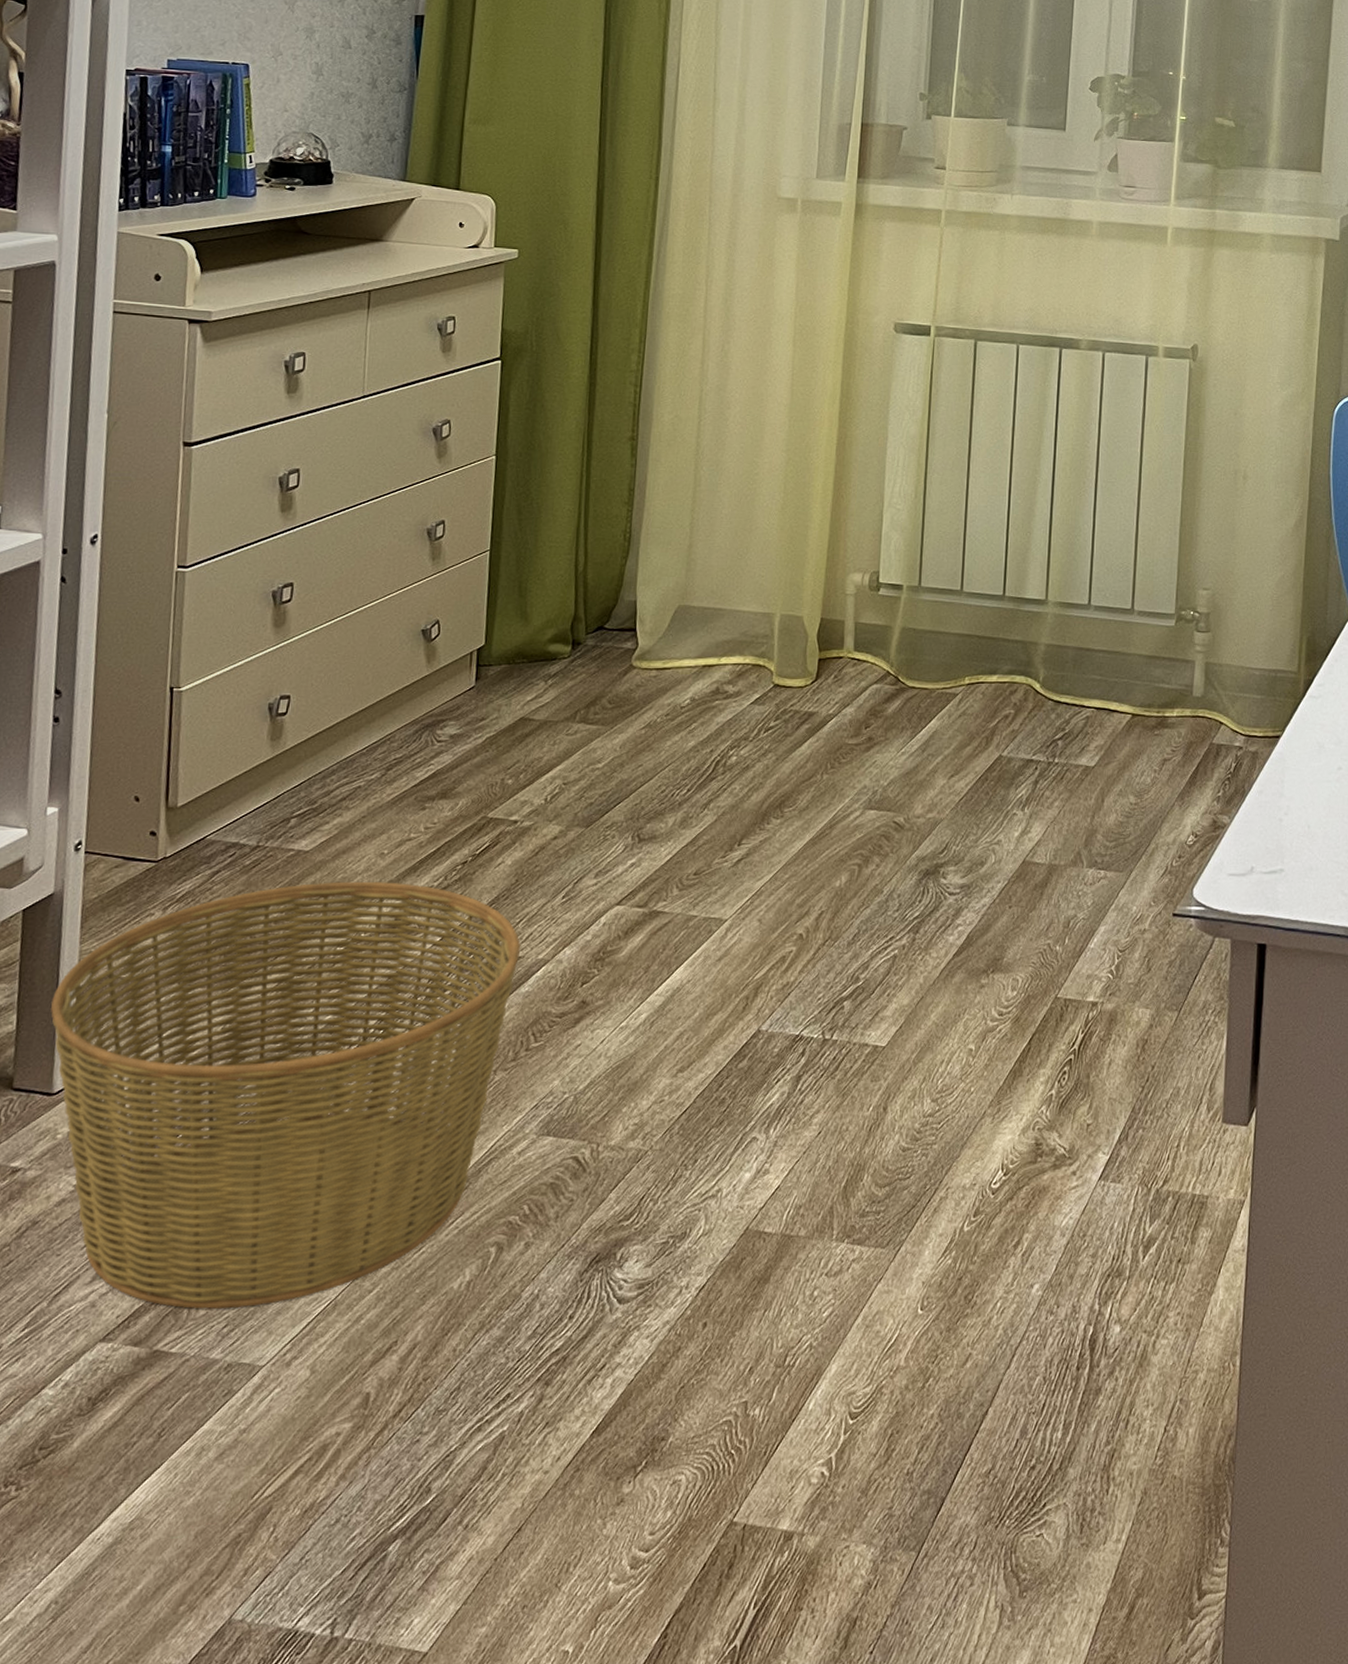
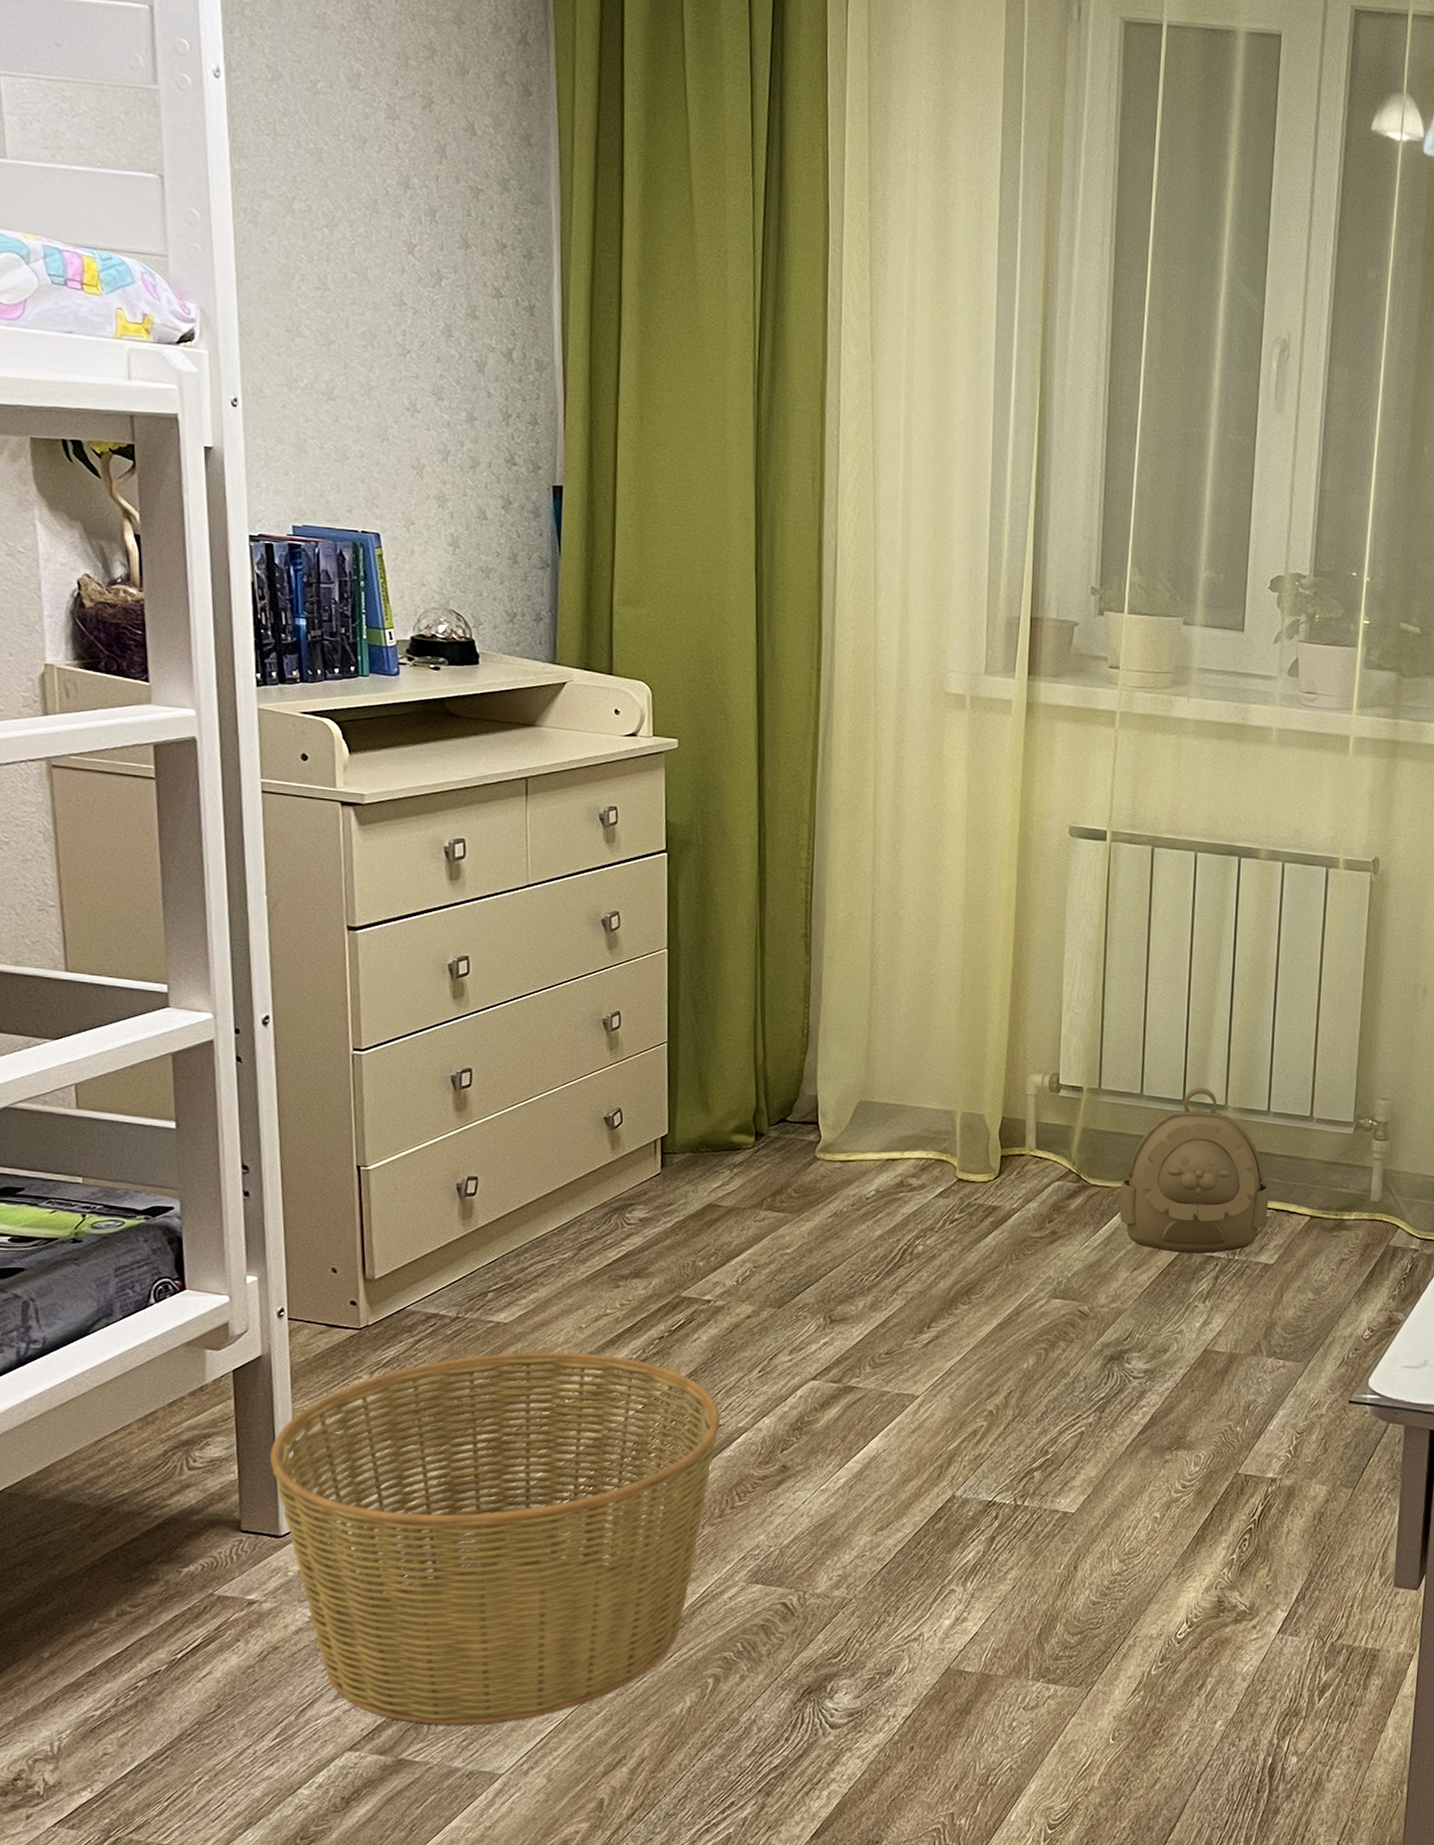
backpack: none [937,582,1090,757] -> present [1119,1087,1269,1253]

